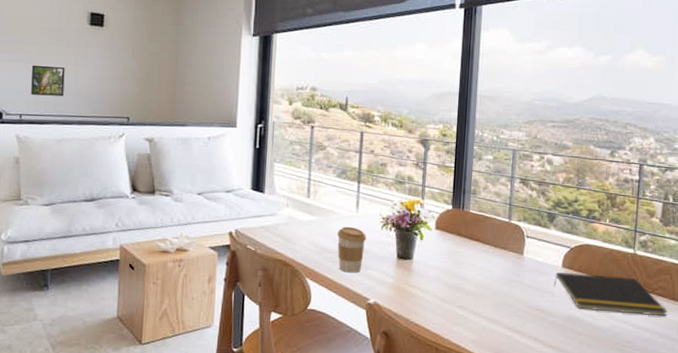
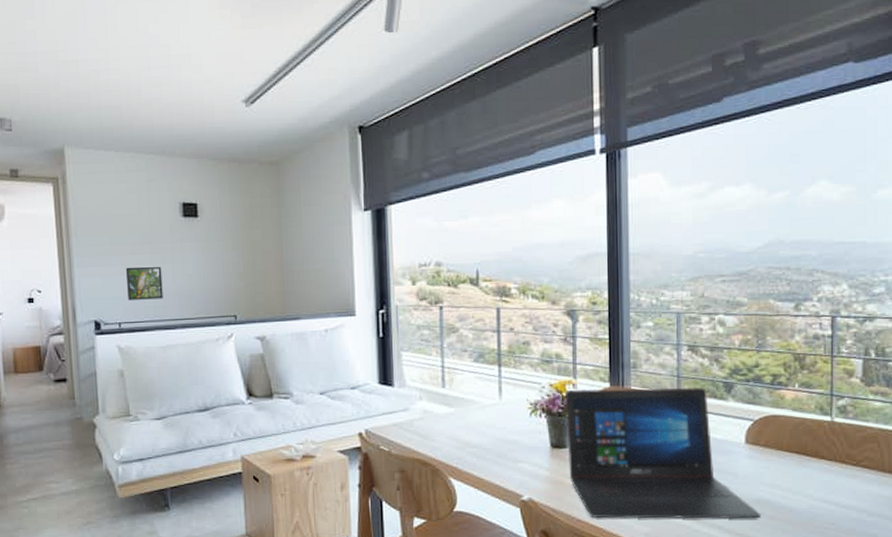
coffee cup: present [337,226,367,273] -> none [479,416,514,468]
laptop: none [411,209,571,334] -> present [564,388,762,520]
notepad: present [553,272,668,317] -> none [736,448,878,492]

